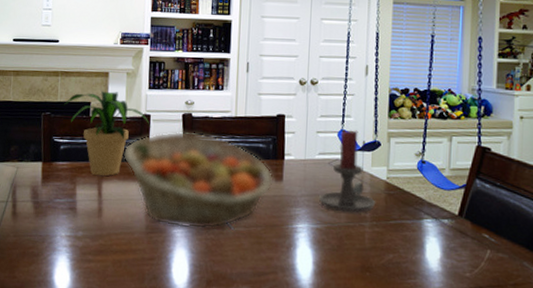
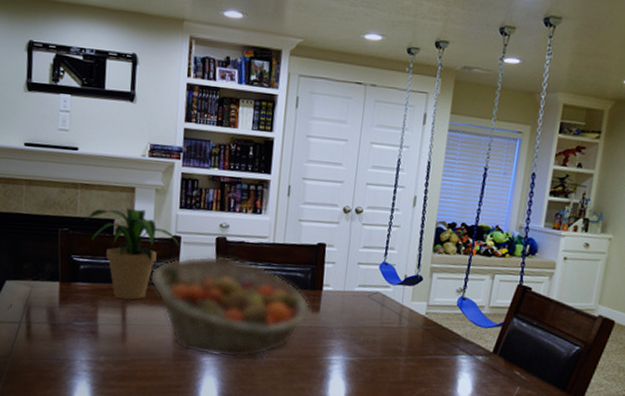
candle holder: present [319,130,376,213] -> none [356,263,413,347]

